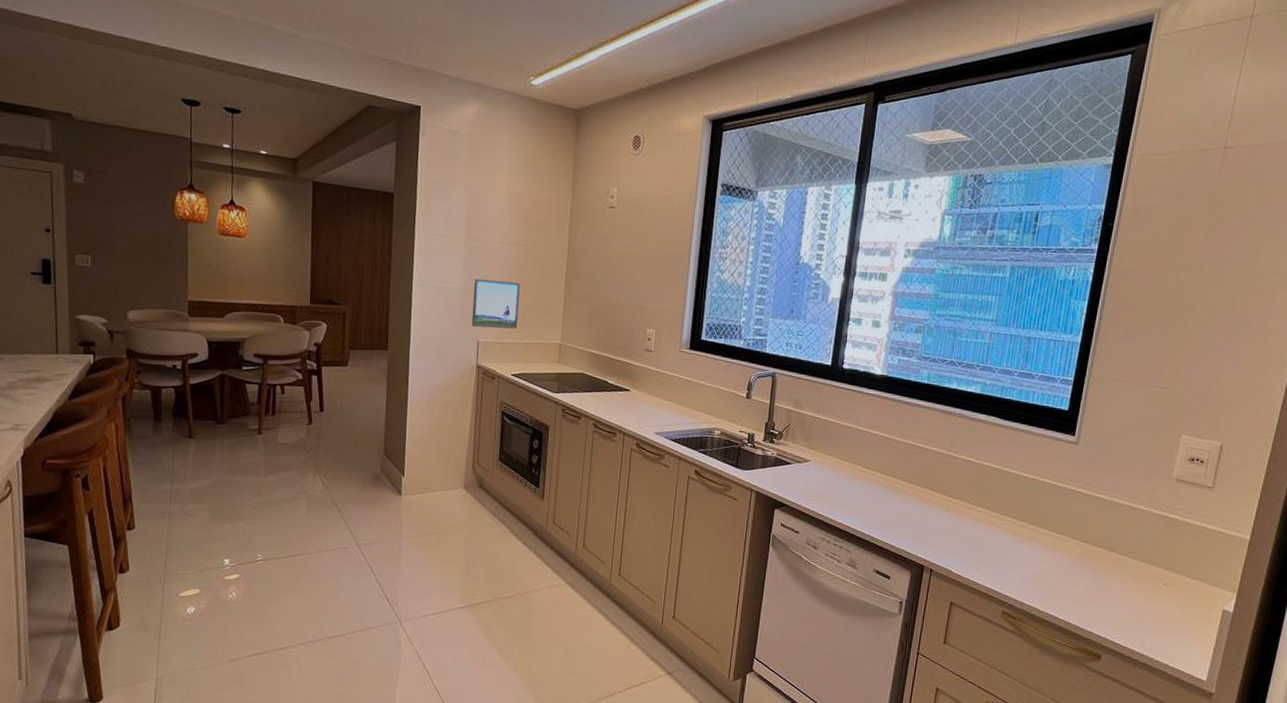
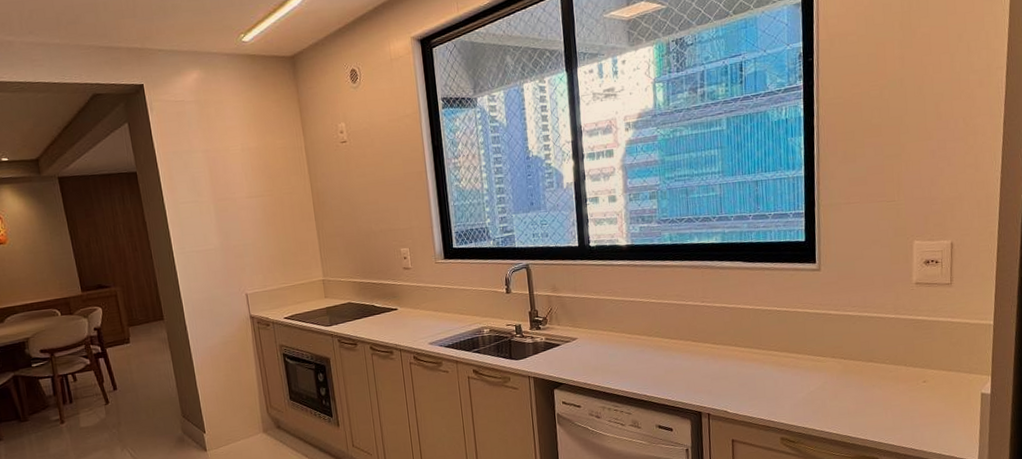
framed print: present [471,278,520,329] -> none [230,231,280,281]

